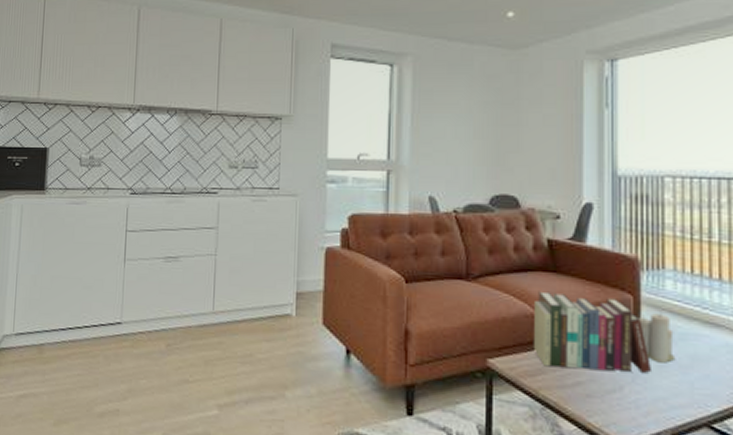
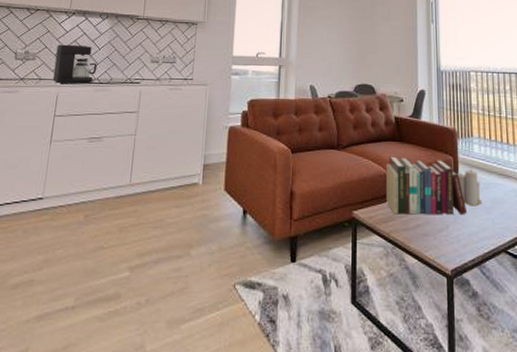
coffee maker: none [121,147,168,194] -> present [52,44,97,83]

